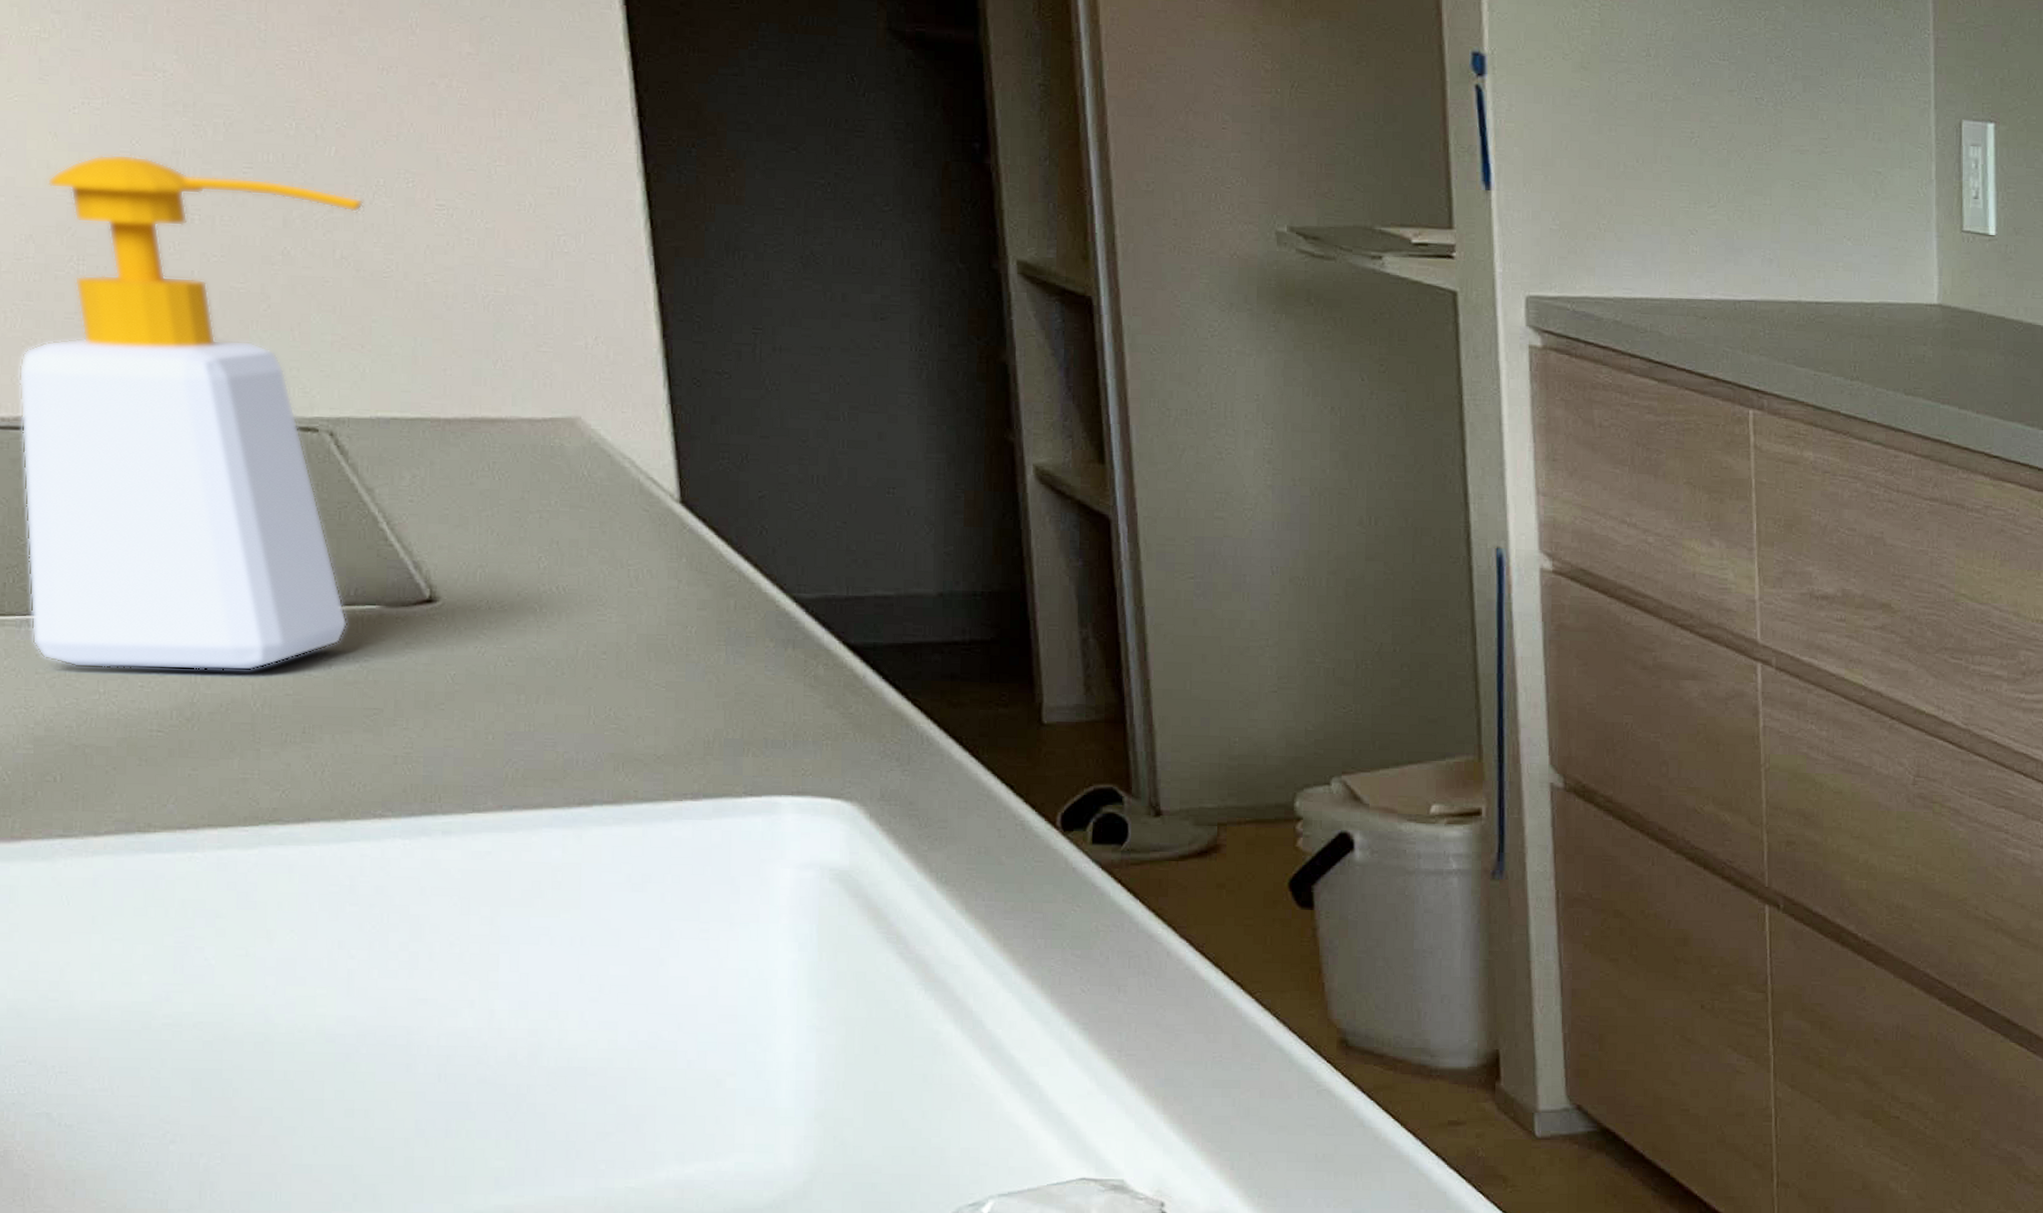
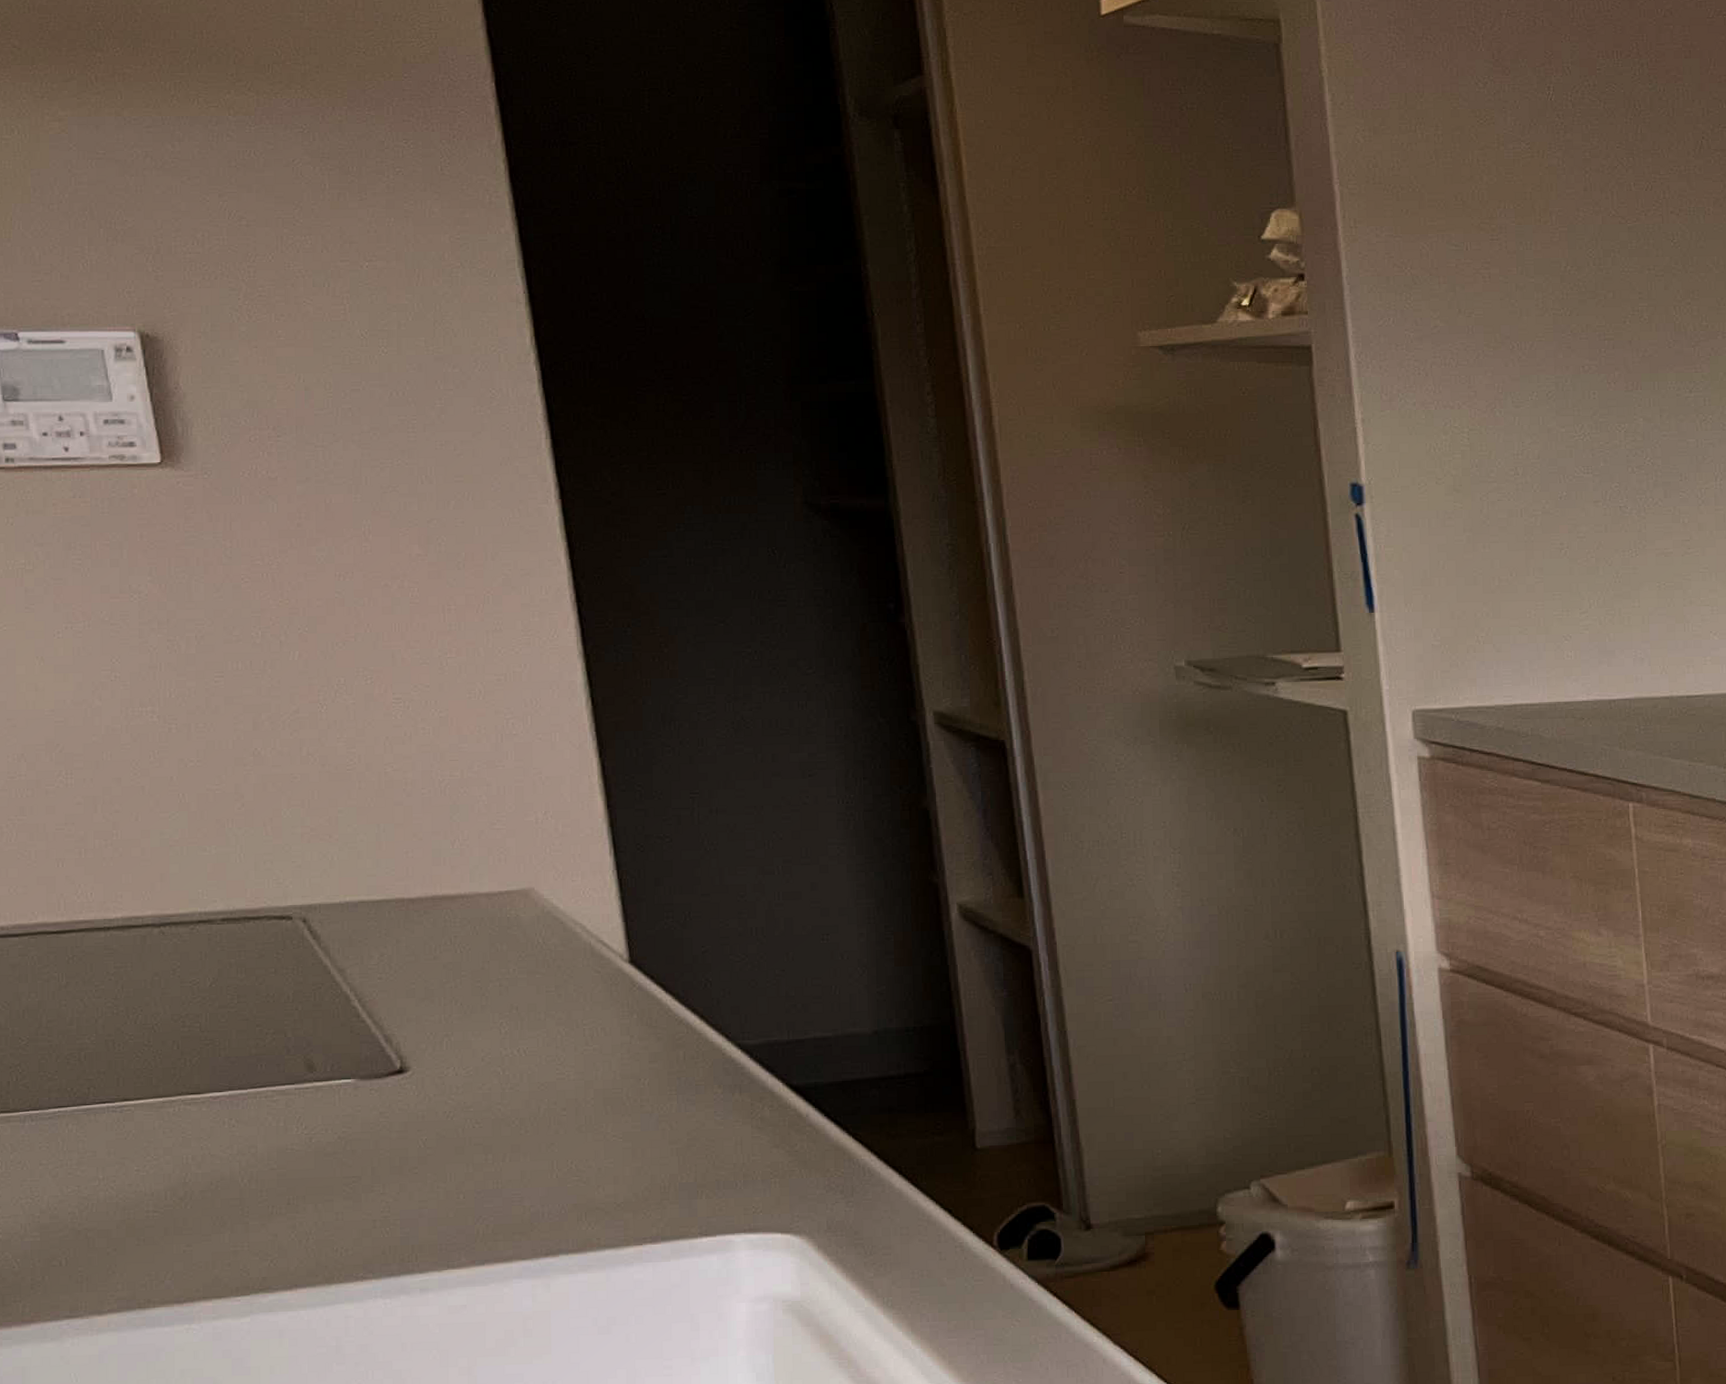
soap bottle: present [18,154,364,671] -> none [15,672,327,1157]

